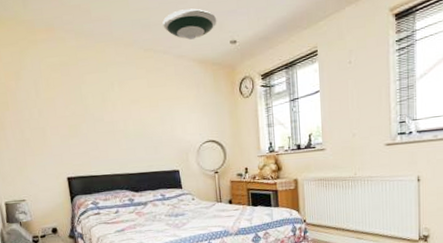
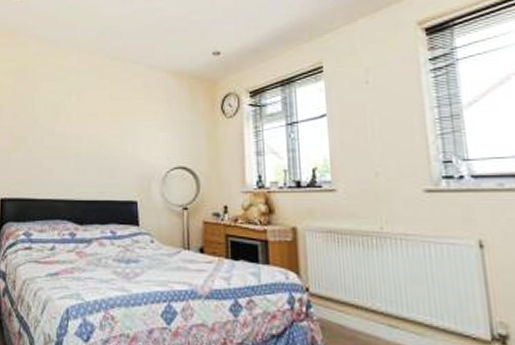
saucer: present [162,8,217,40] -> none [135,16,198,49]

